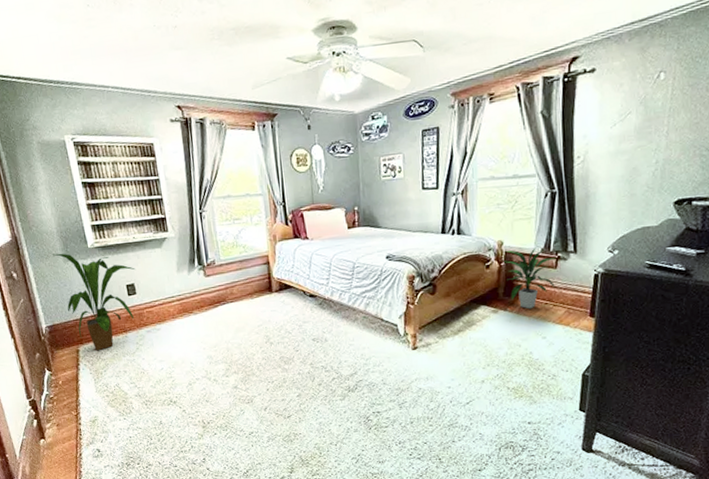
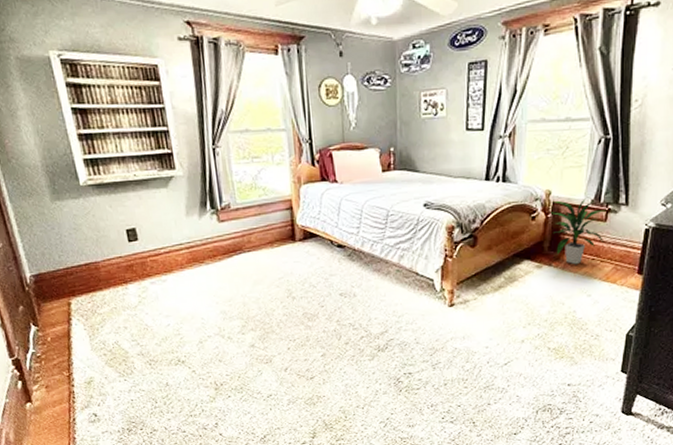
house plant: present [53,253,135,351] -> none [37,191,137,304]

